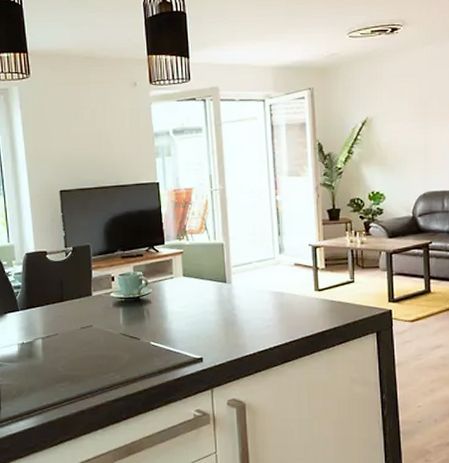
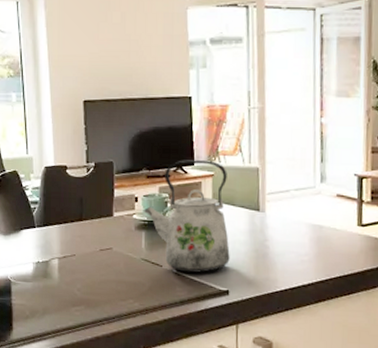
kettle: none [119,239,202,343] -> present [143,160,230,273]

